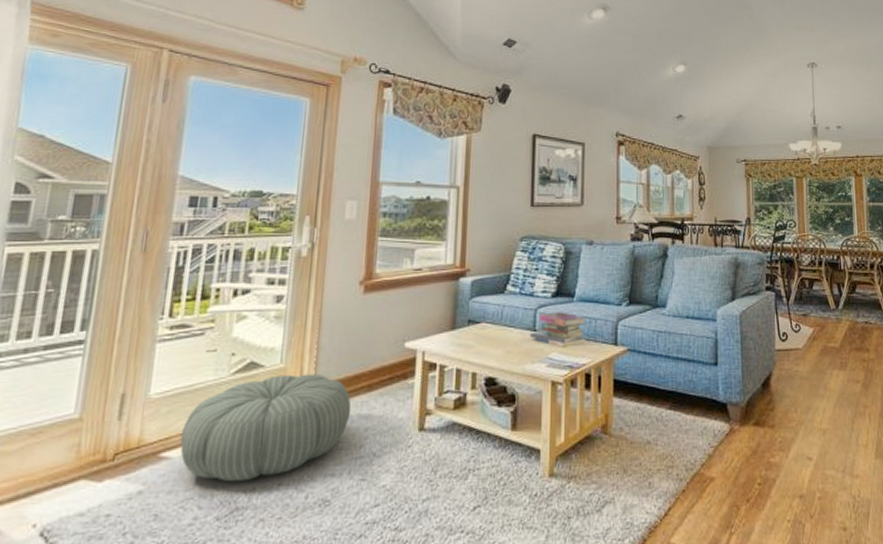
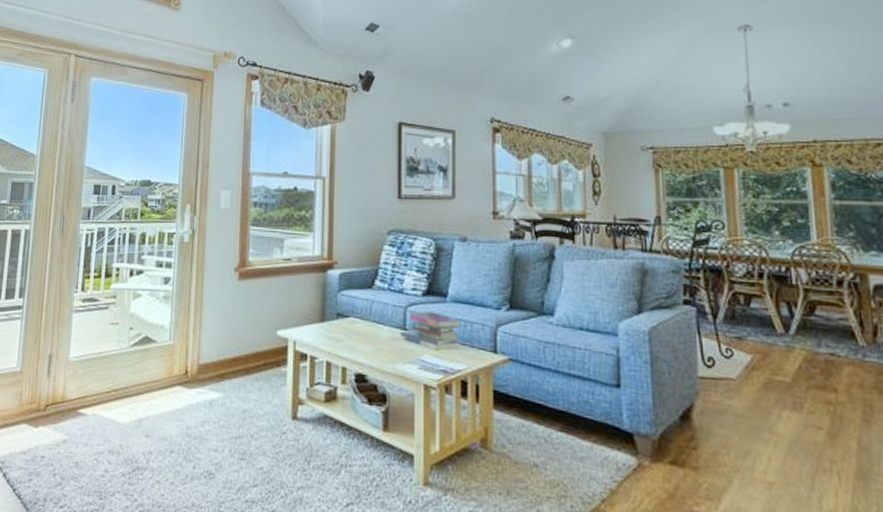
pouf: present [180,373,352,482] -> none [93,350,231,445]

